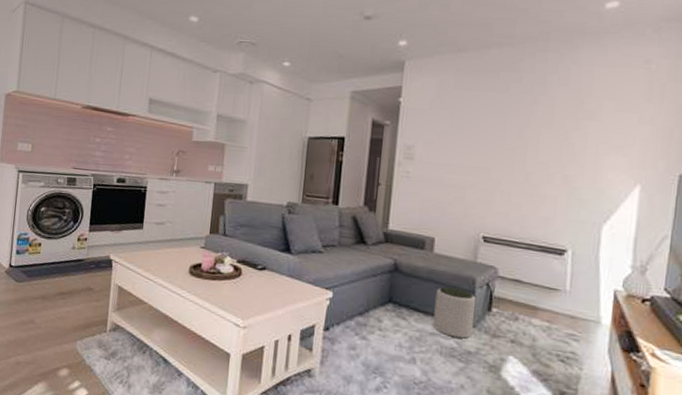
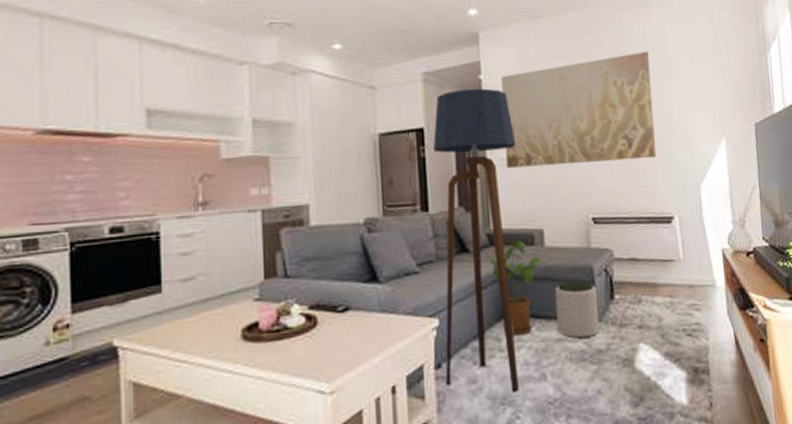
floor lamp: none [330,108,423,367] -> present [432,88,519,393]
house plant: none [382,242,432,322] -> present [489,240,545,336]
wall art: none [410,91,570,193] -> present [500,51,657,168]

